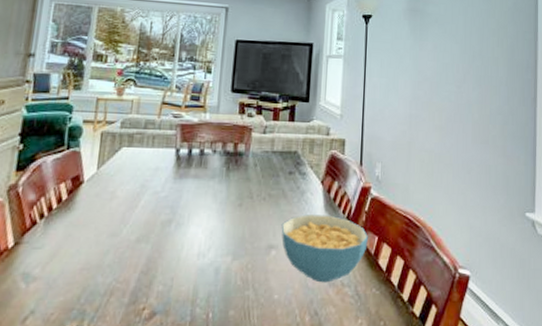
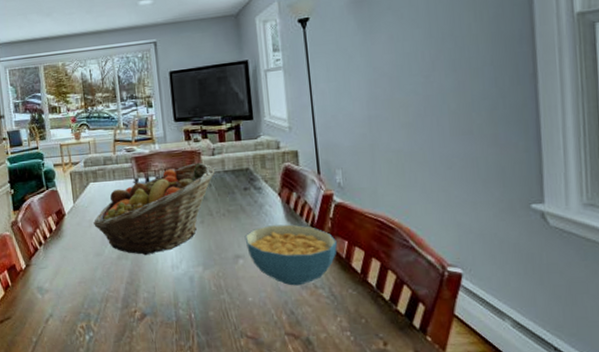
fruit basket: none [116,139,263,240] -> present [93,162,214,256]

